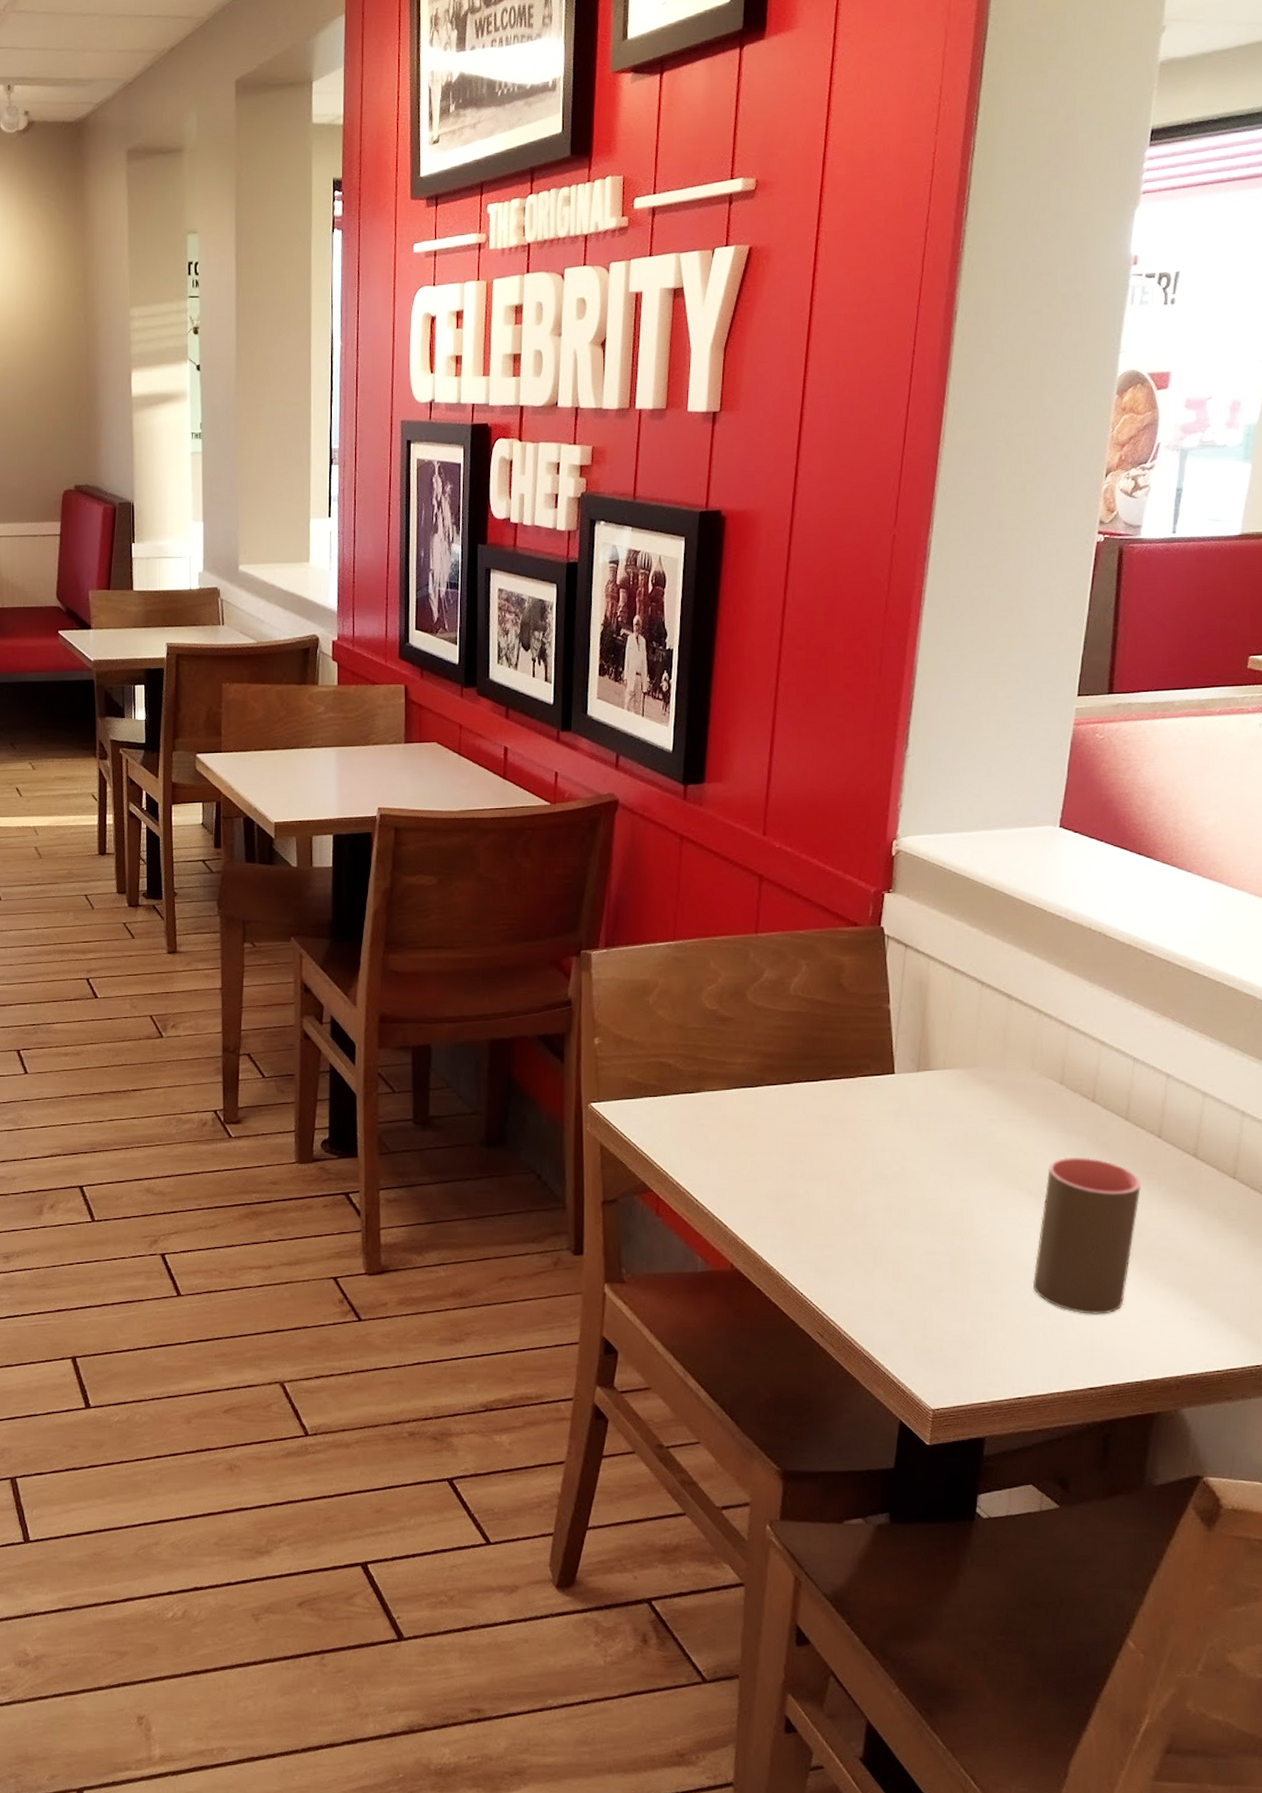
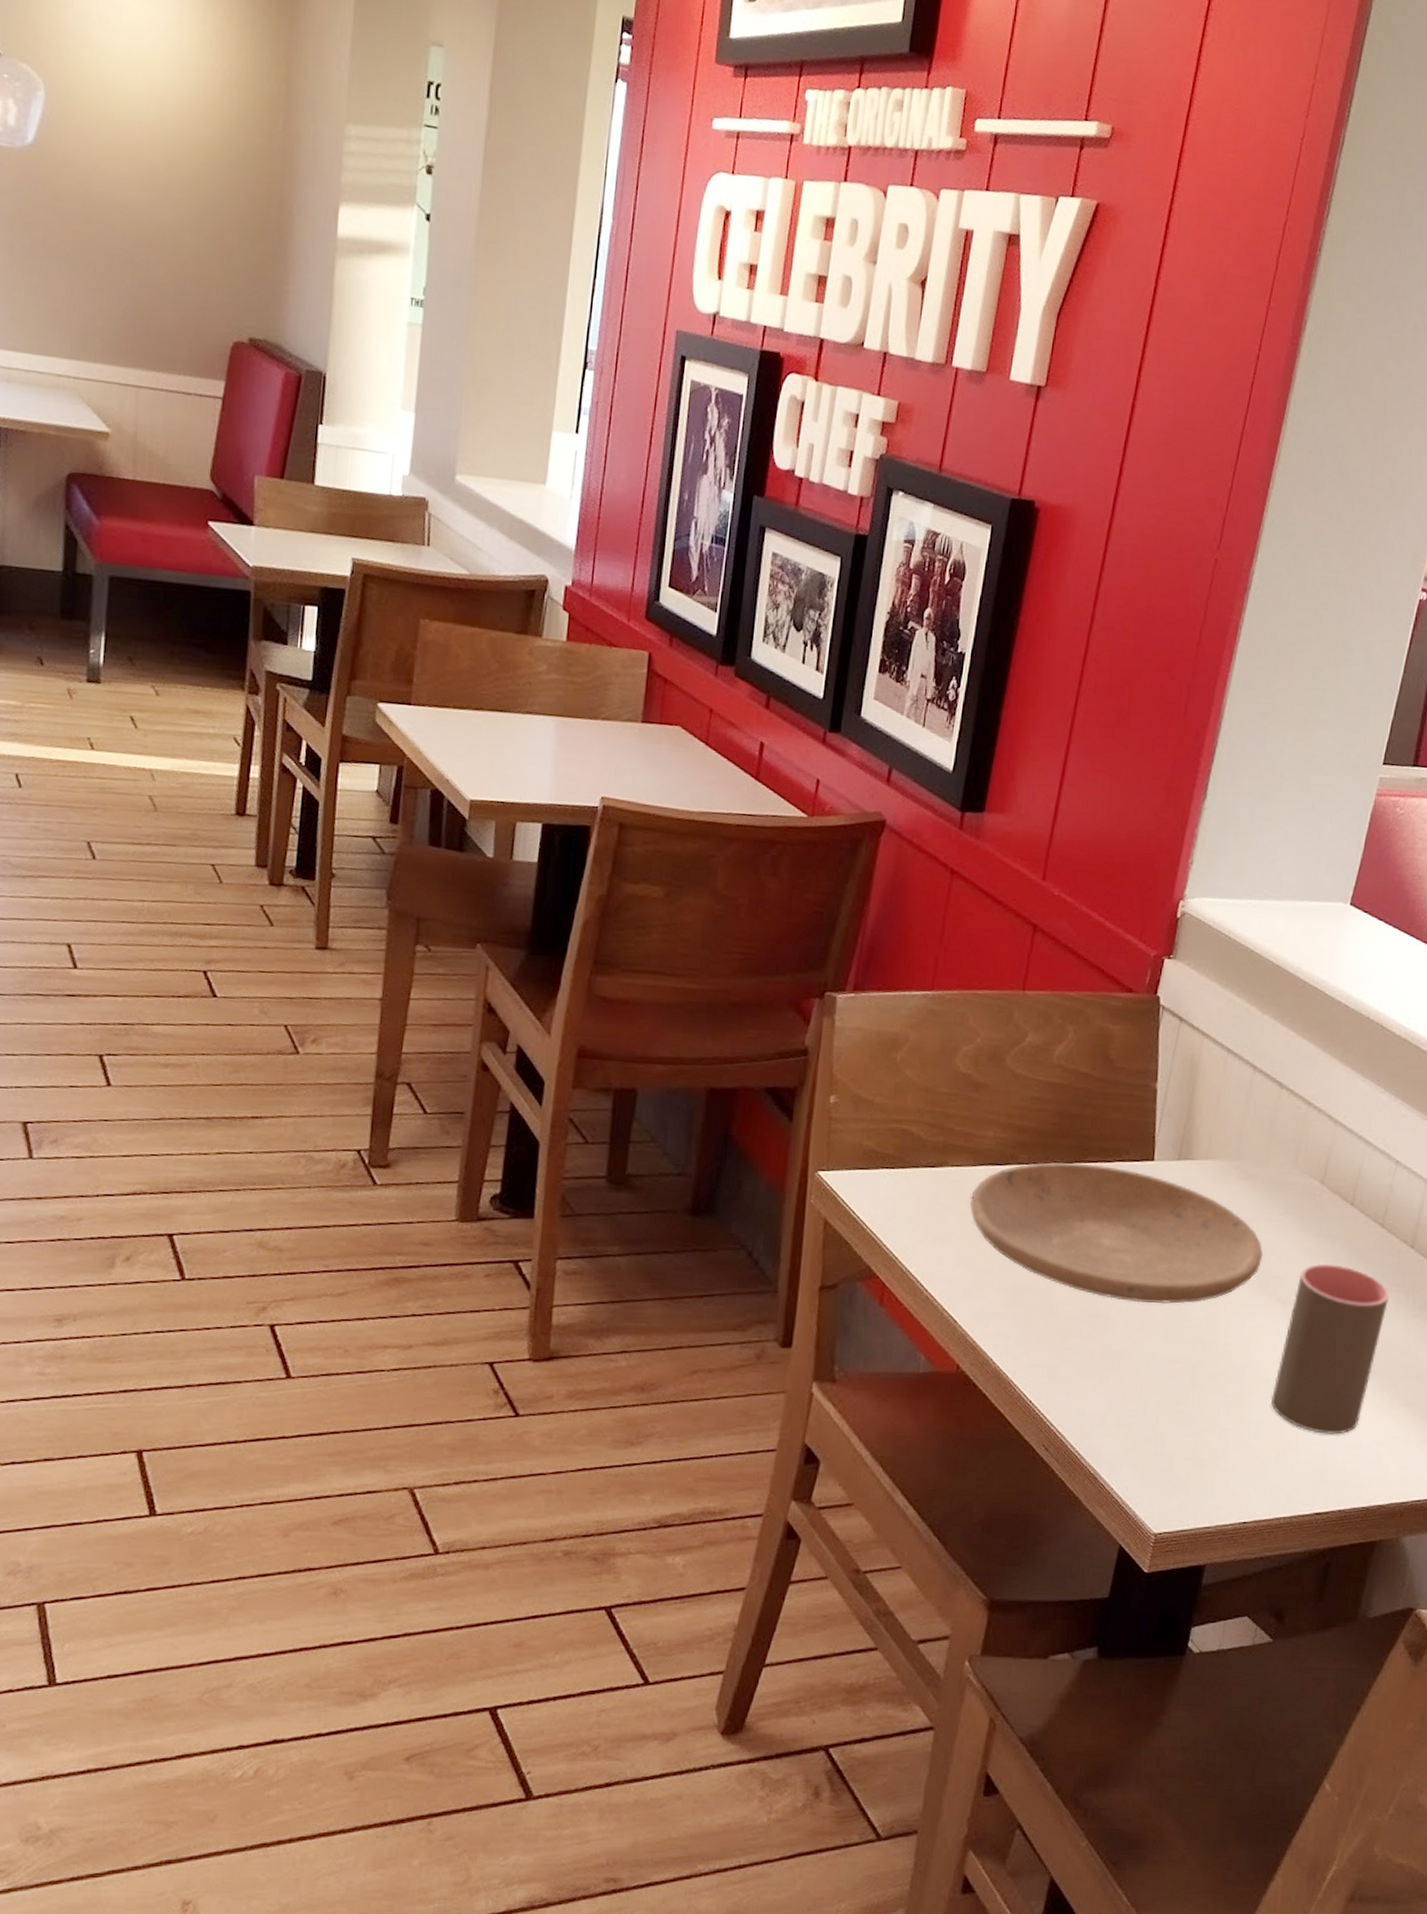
plate: none [728,1080,1010,1202] -> present [970,1162,1264,1304]

